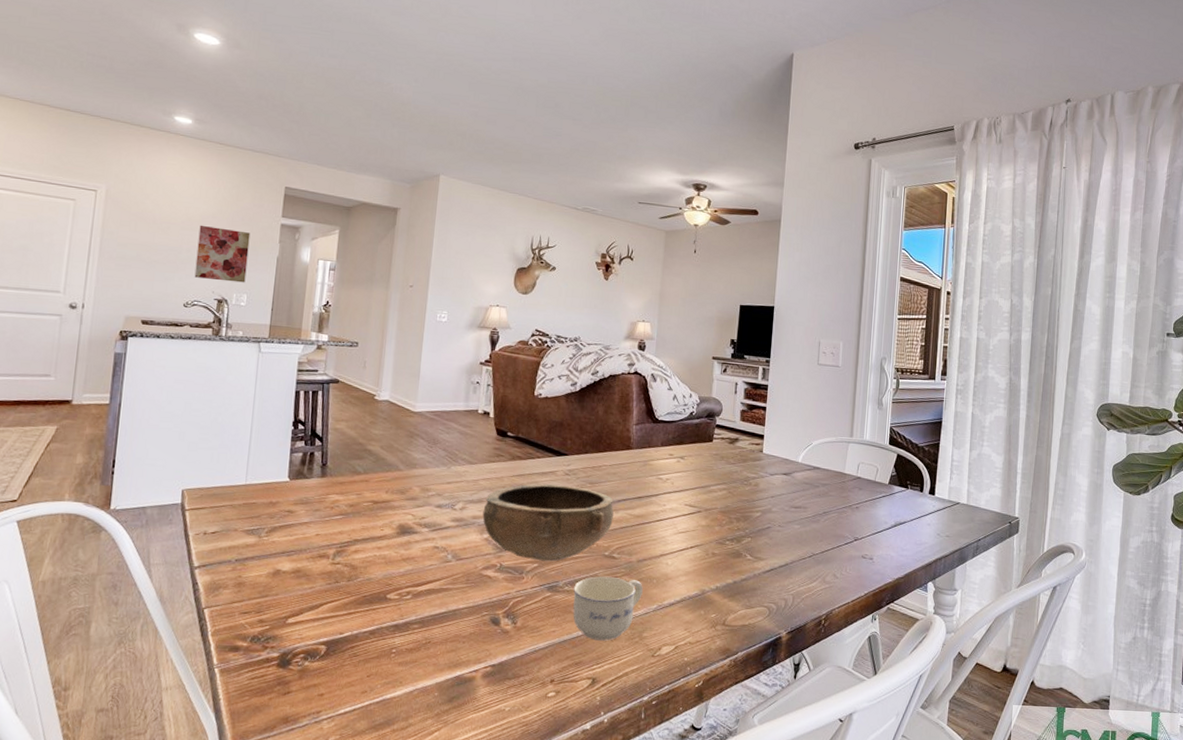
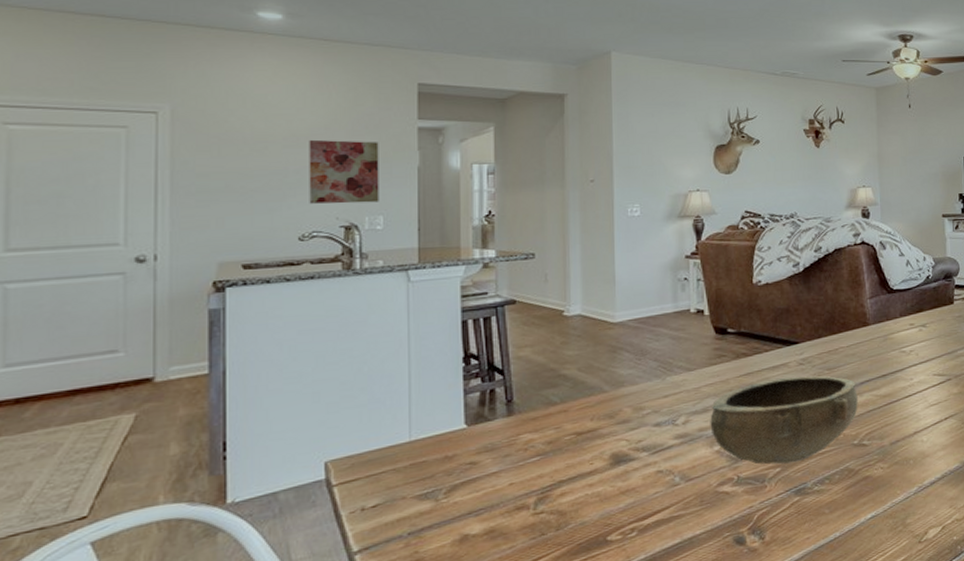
cup: present [573,576,643,641] -> none [824,464,900,539]

